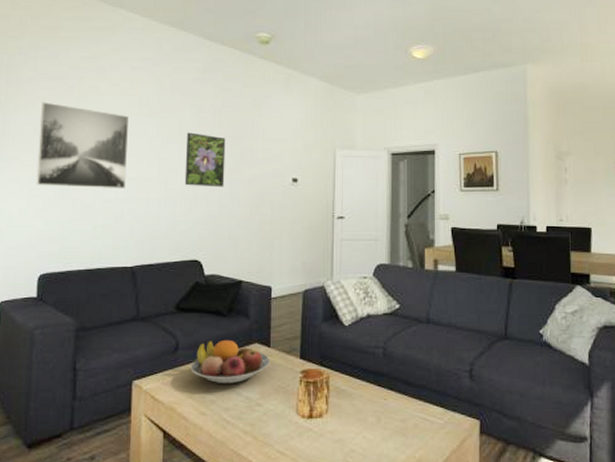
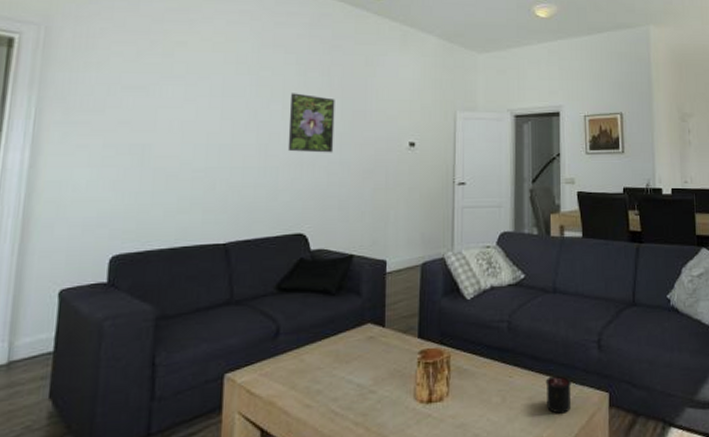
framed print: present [36,102,130,189] -> none [108,58,224,157]
fruit bowl: present [190,339,270,384] -> none [293,321,385,372]
candle: none [418,394,443,437] -> present [545,369,571,414]

